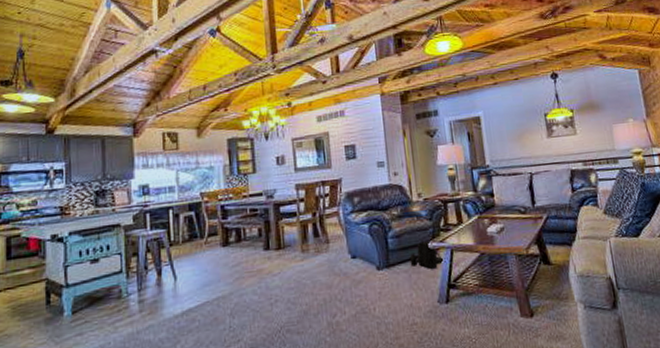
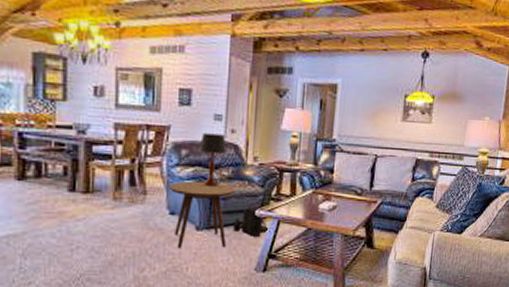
side table: none [348,222,408,291] -> present [170,180,235,249]
table lamp: none [369,178,392,227] -> present [200,133,226,186]

